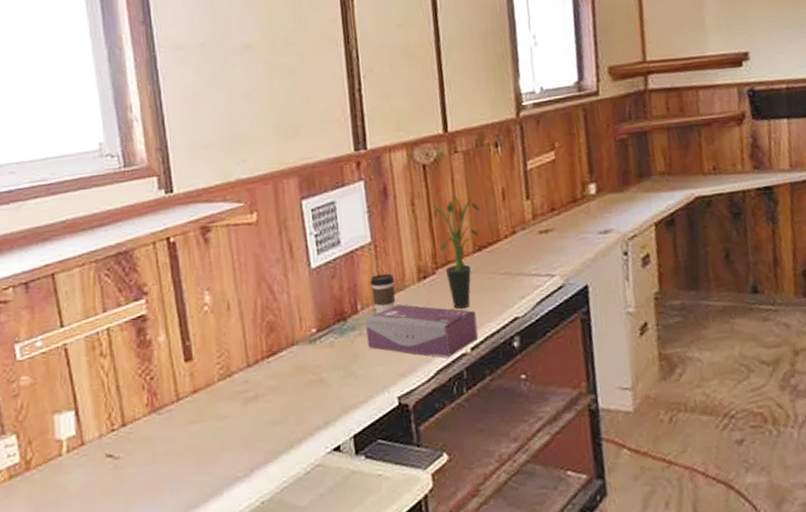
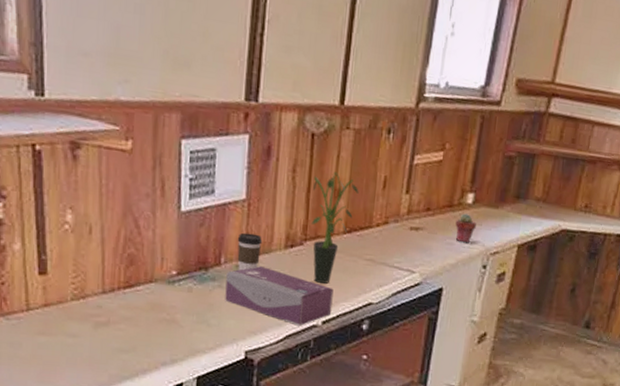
potted succulent: none [584,204,606,234] -> present [455,213,476,244]

